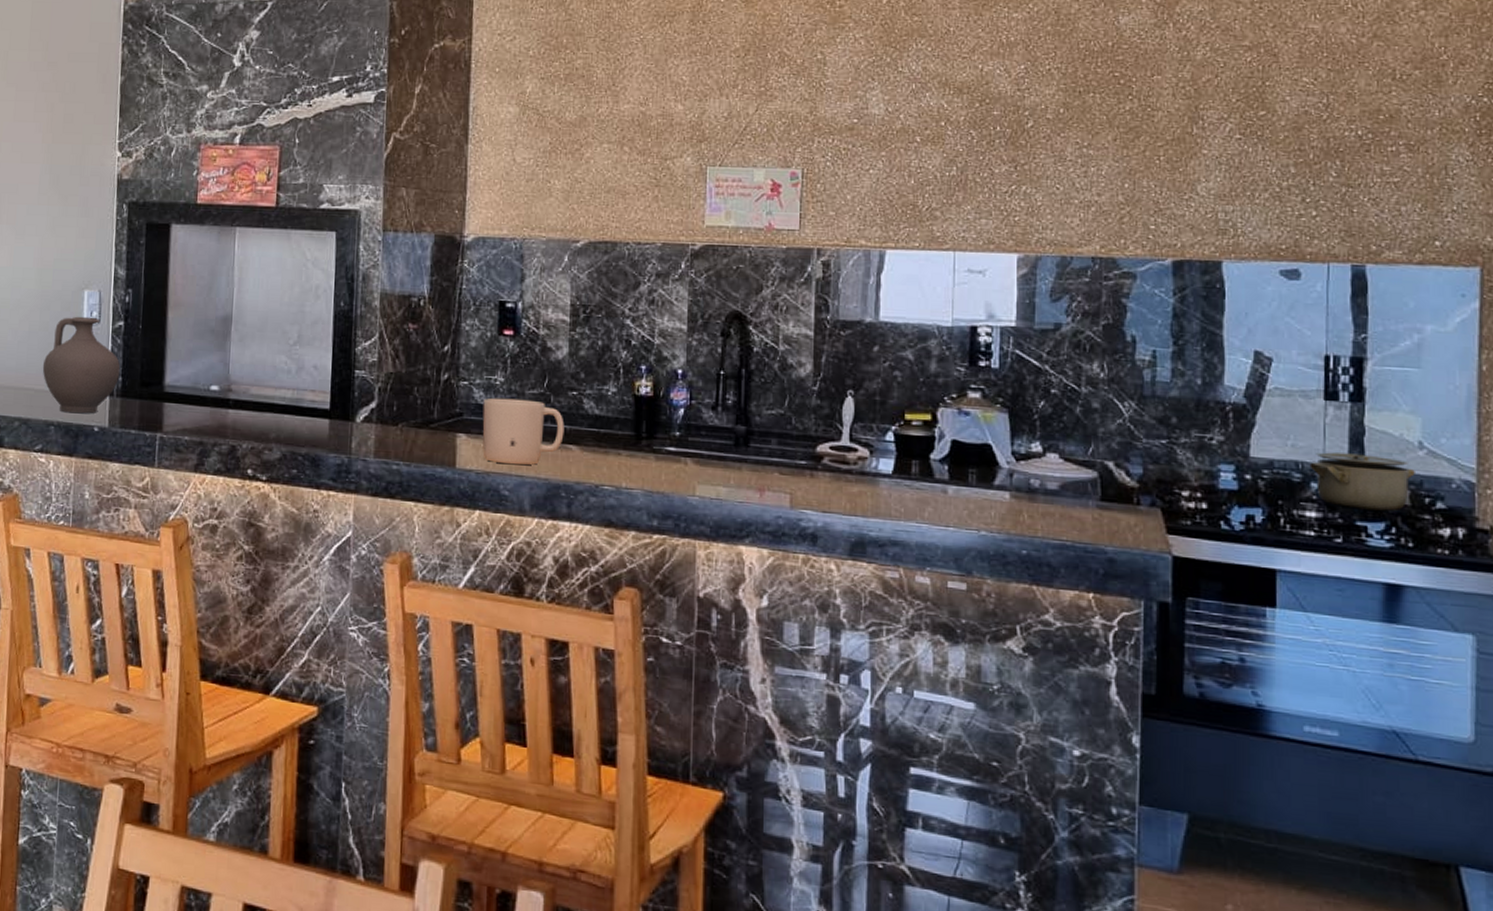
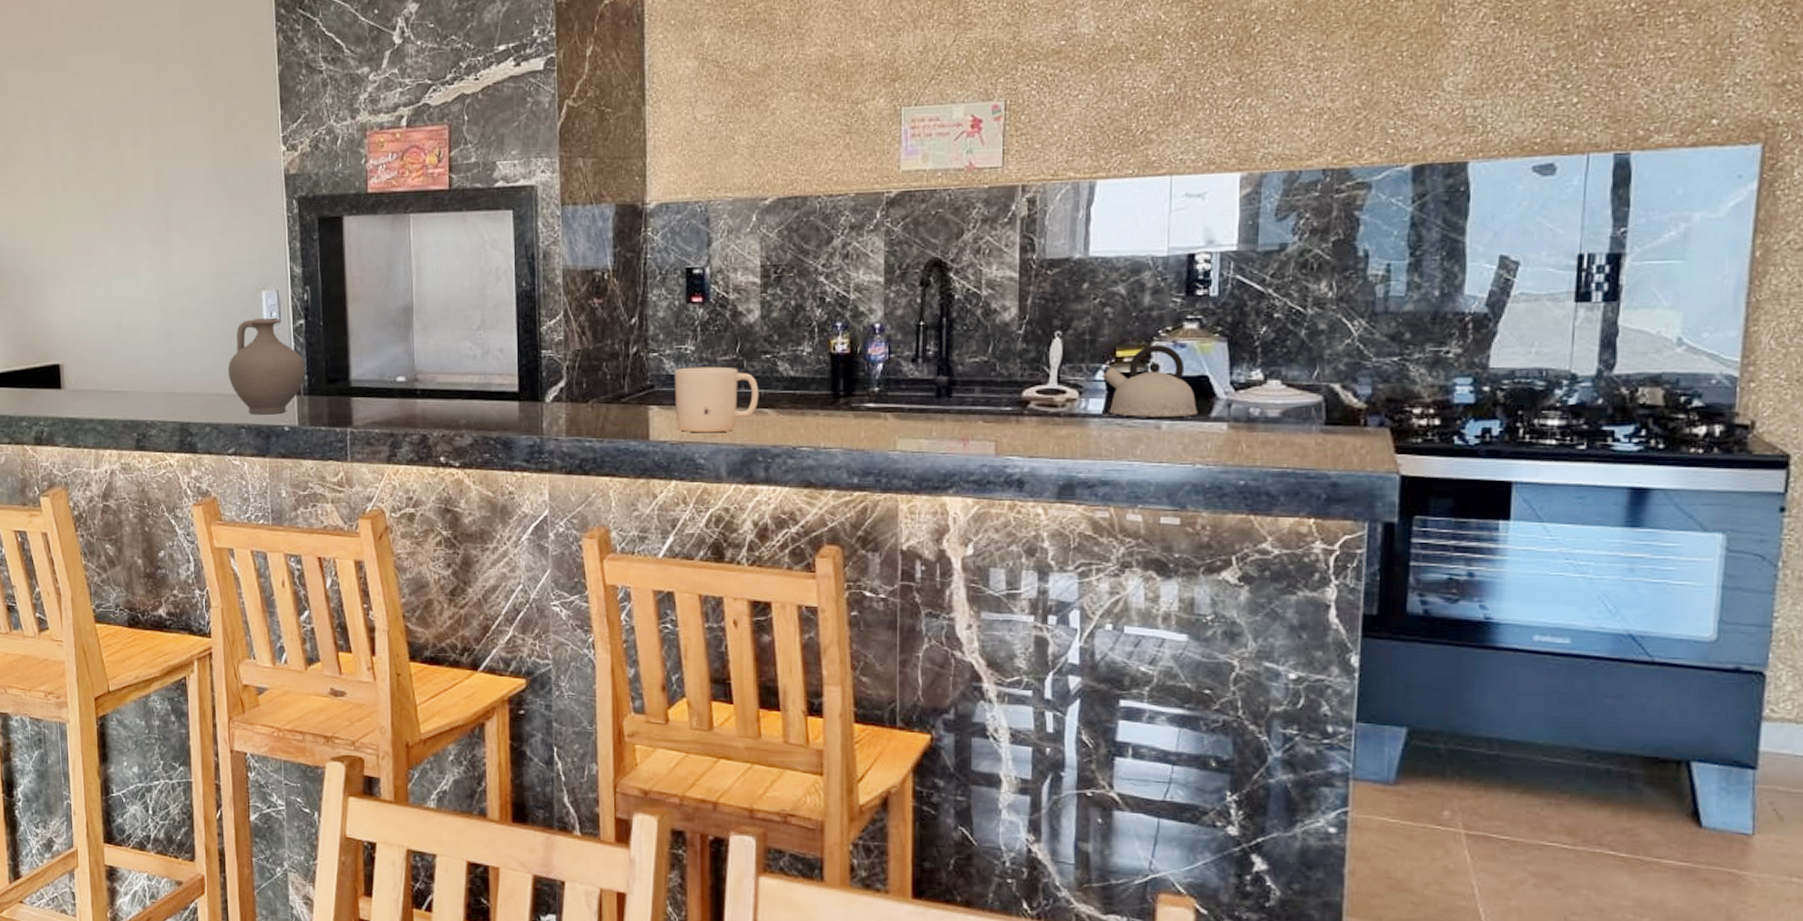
kettle: none [891,410,983,483] -> present [1101,344,1199,417]
saucepan: present [1309,452,1415,512] -> none [1554,356,1672,414]

